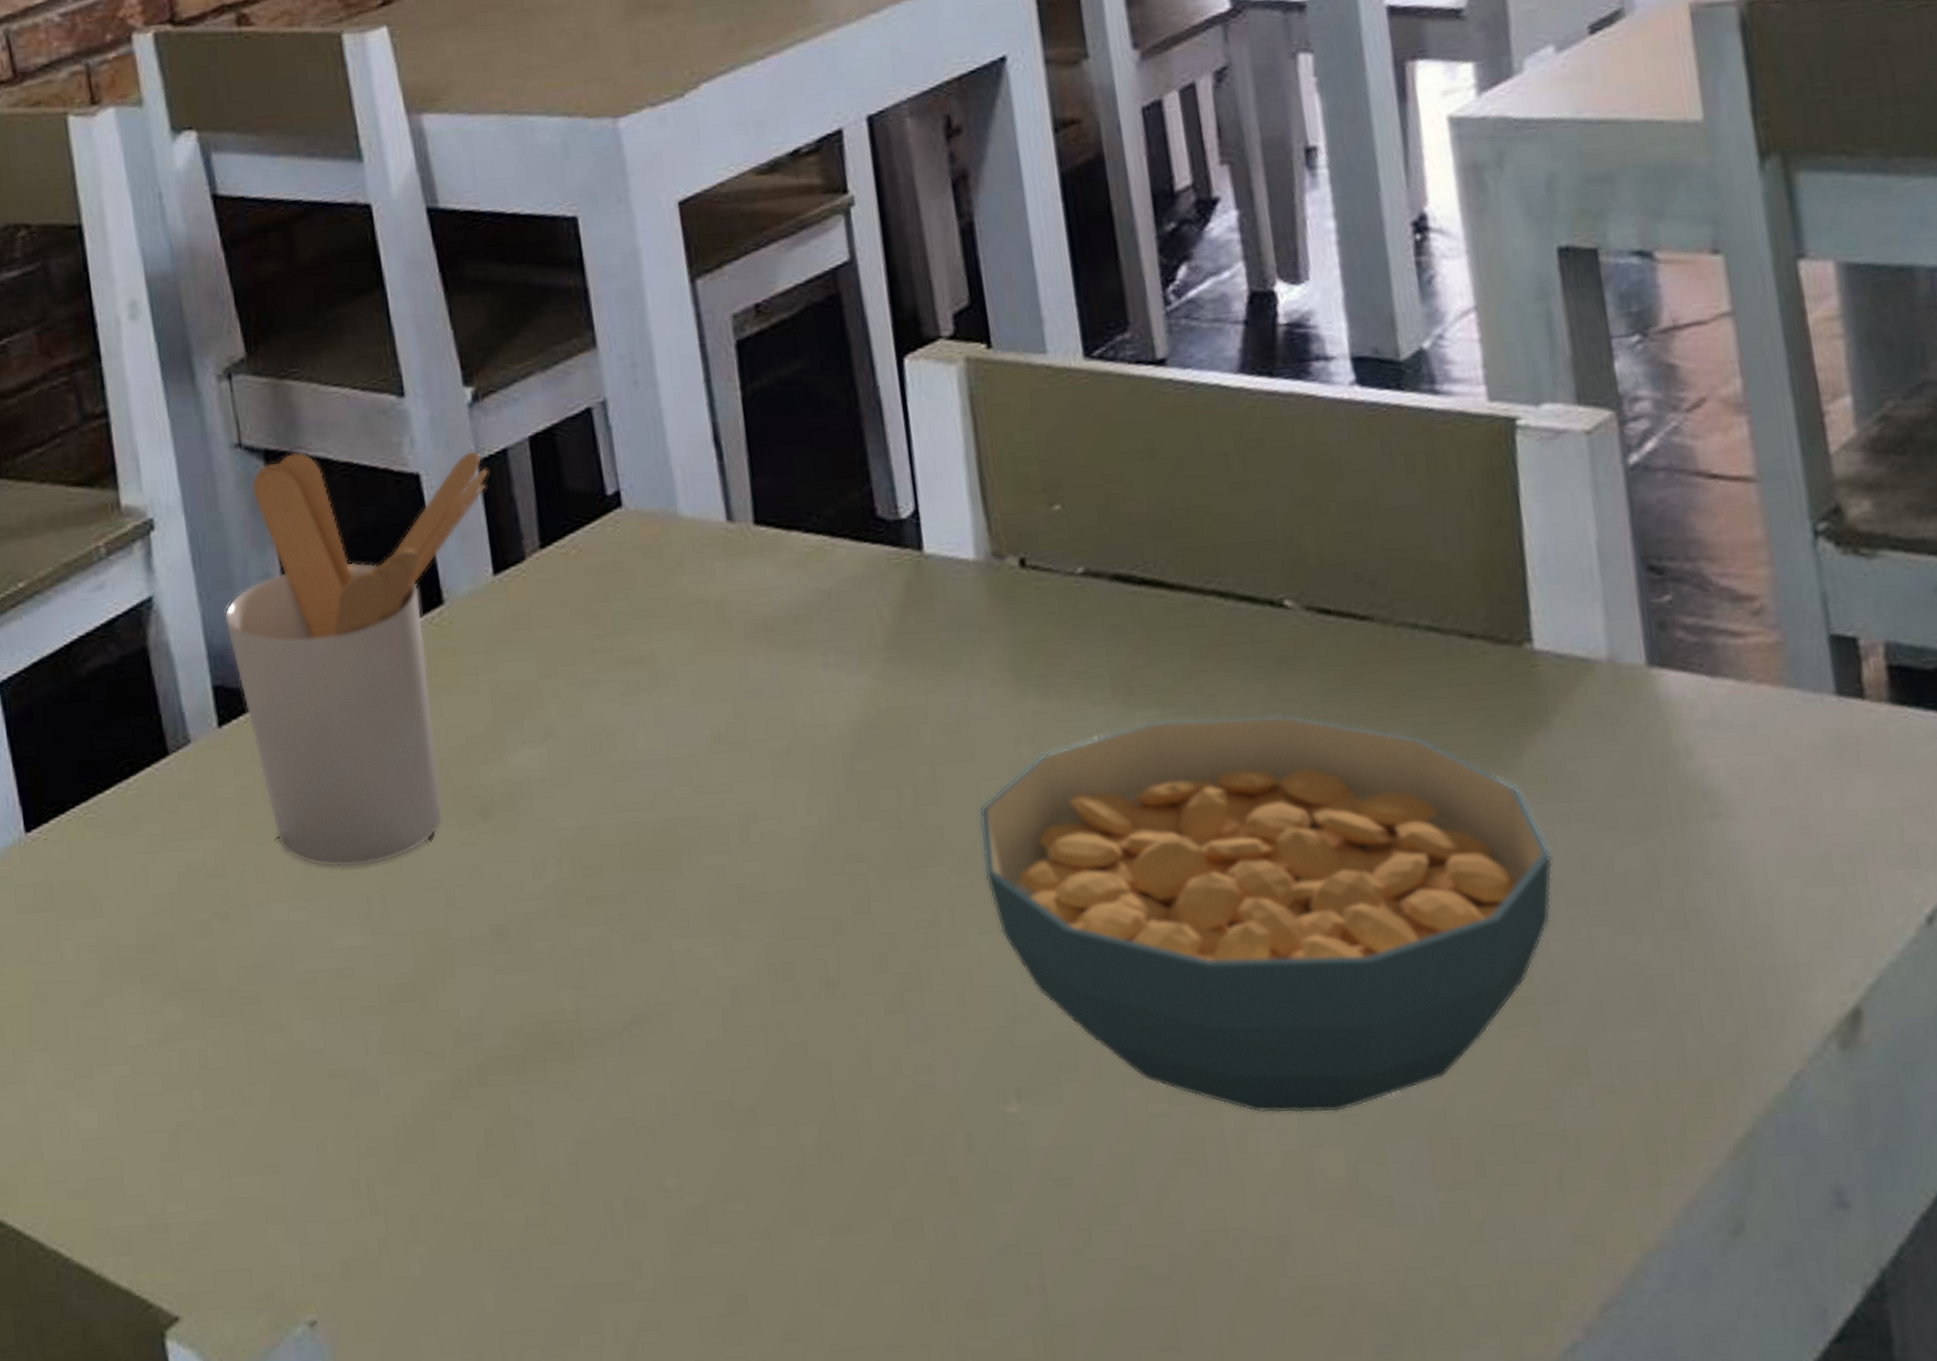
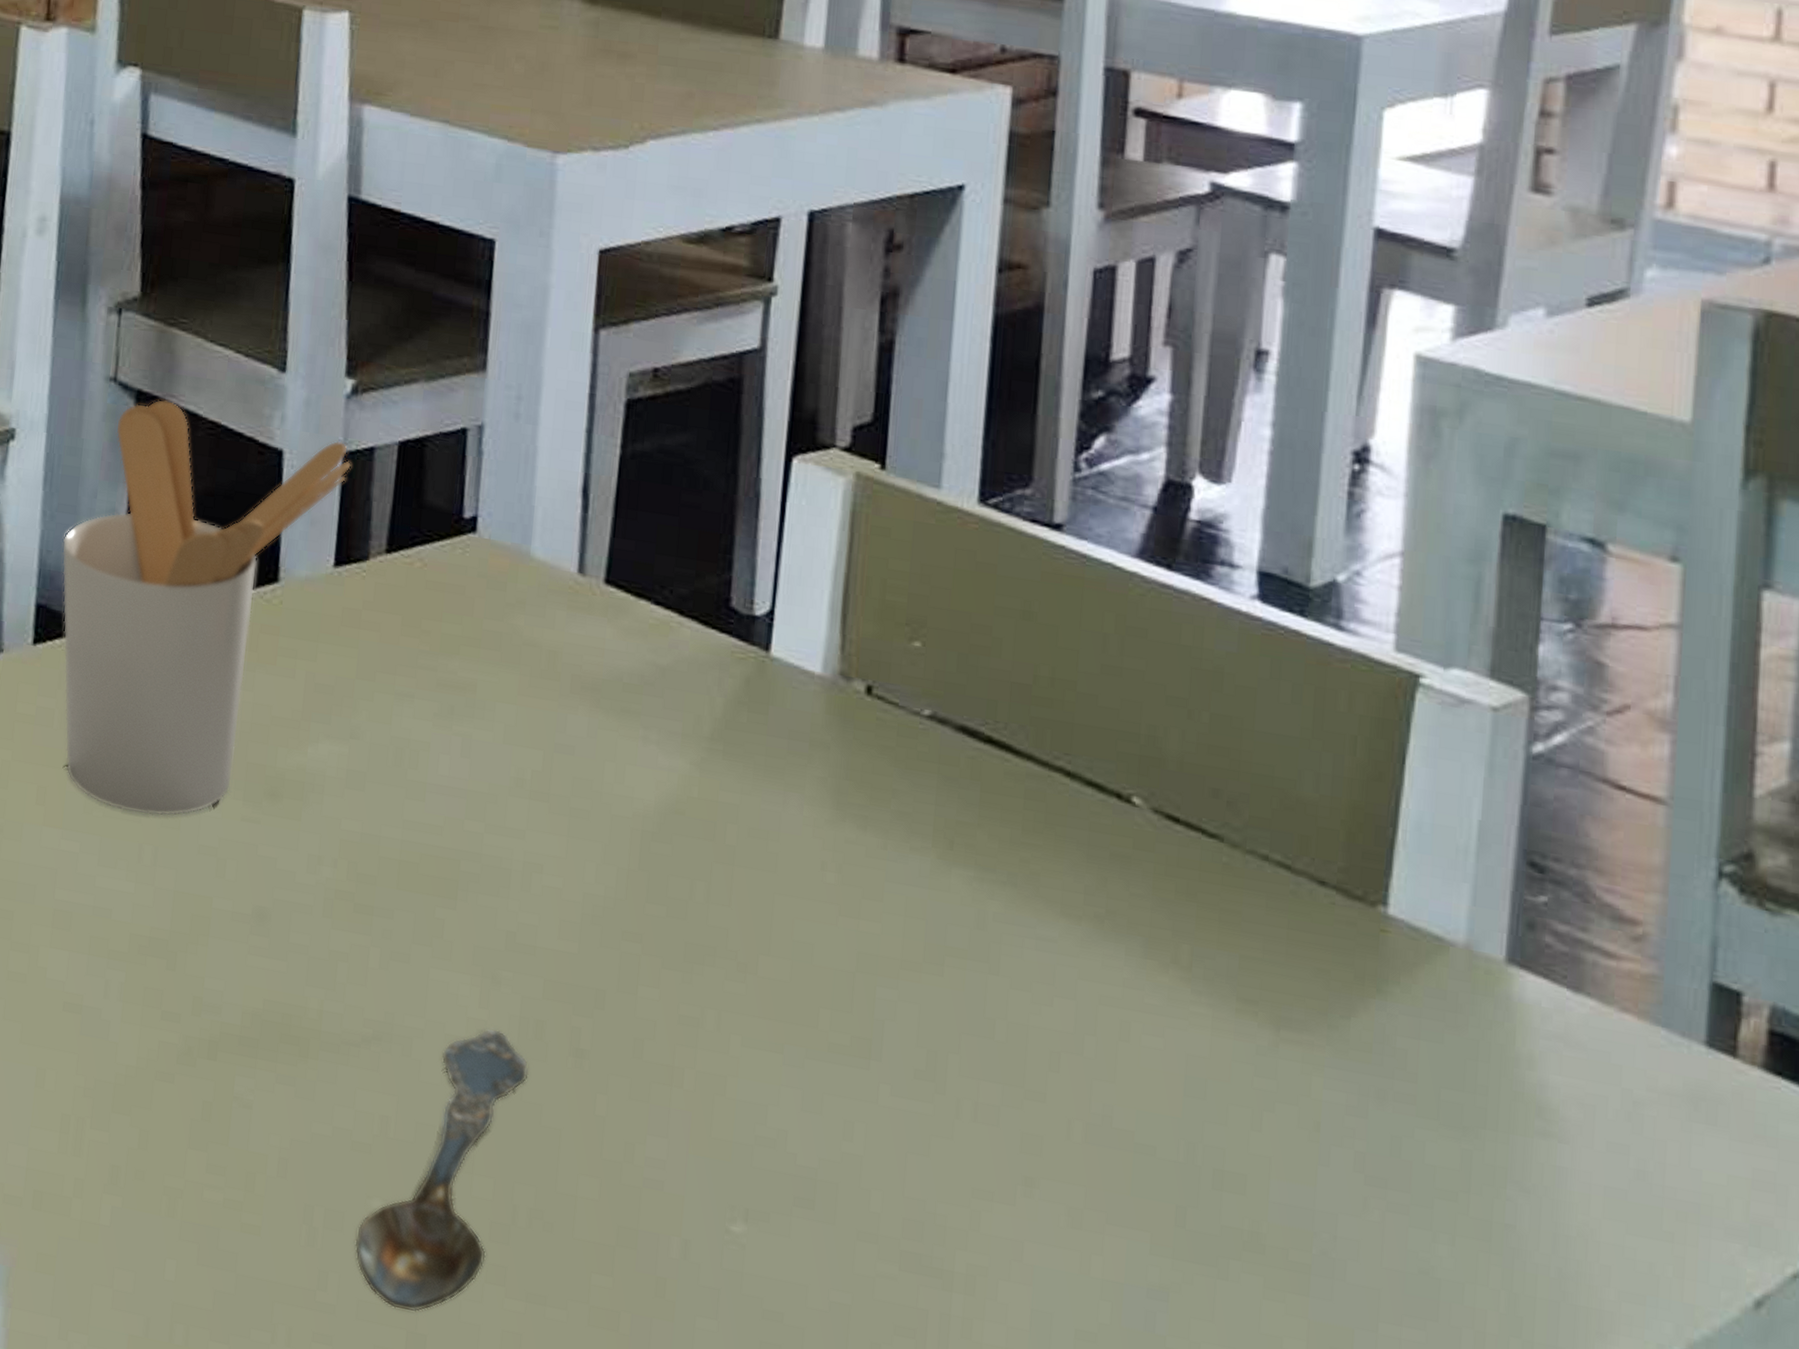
spoon: none [658,981,787,1278] -> present [354,1028,529,1313]
cereal bowl: present [978,714,1553,1114] -> none [760,881,1360,1326]

